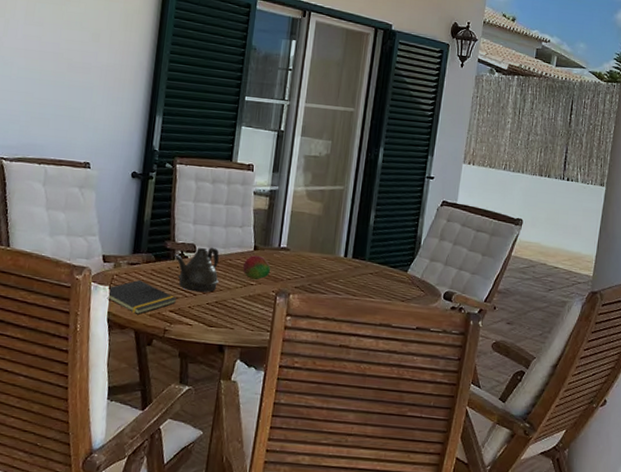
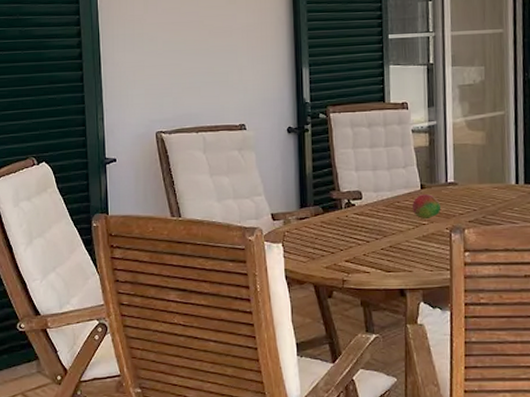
notepad: present [107,279,178,314] -> none [281,233,351,268]
teapot: present [174,247,219,292] -> none [341,191,390,238]

